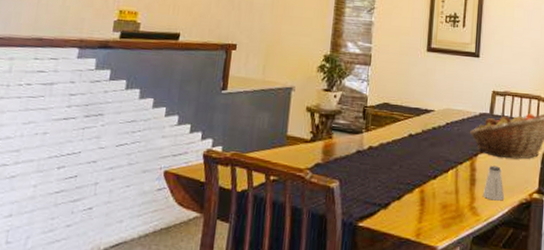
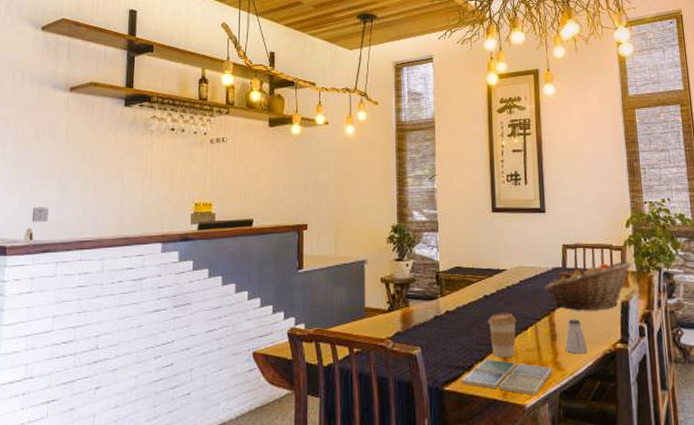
drink coaster: none [376,198,469,238] -> present [461,359,553,395]
coffee cup: none [410,153,438,198] -> present [488,313,516,358]

